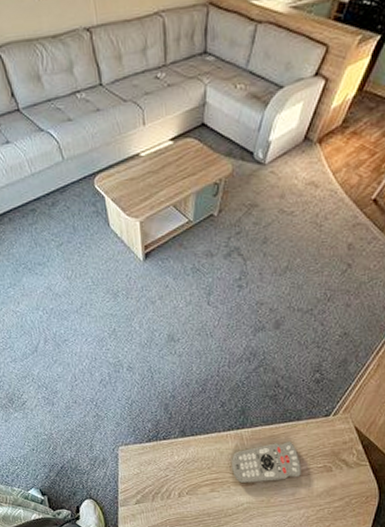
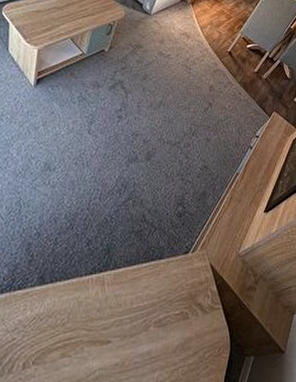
remote control: present [232,442,301,483] -> none [88,285,159,342]

